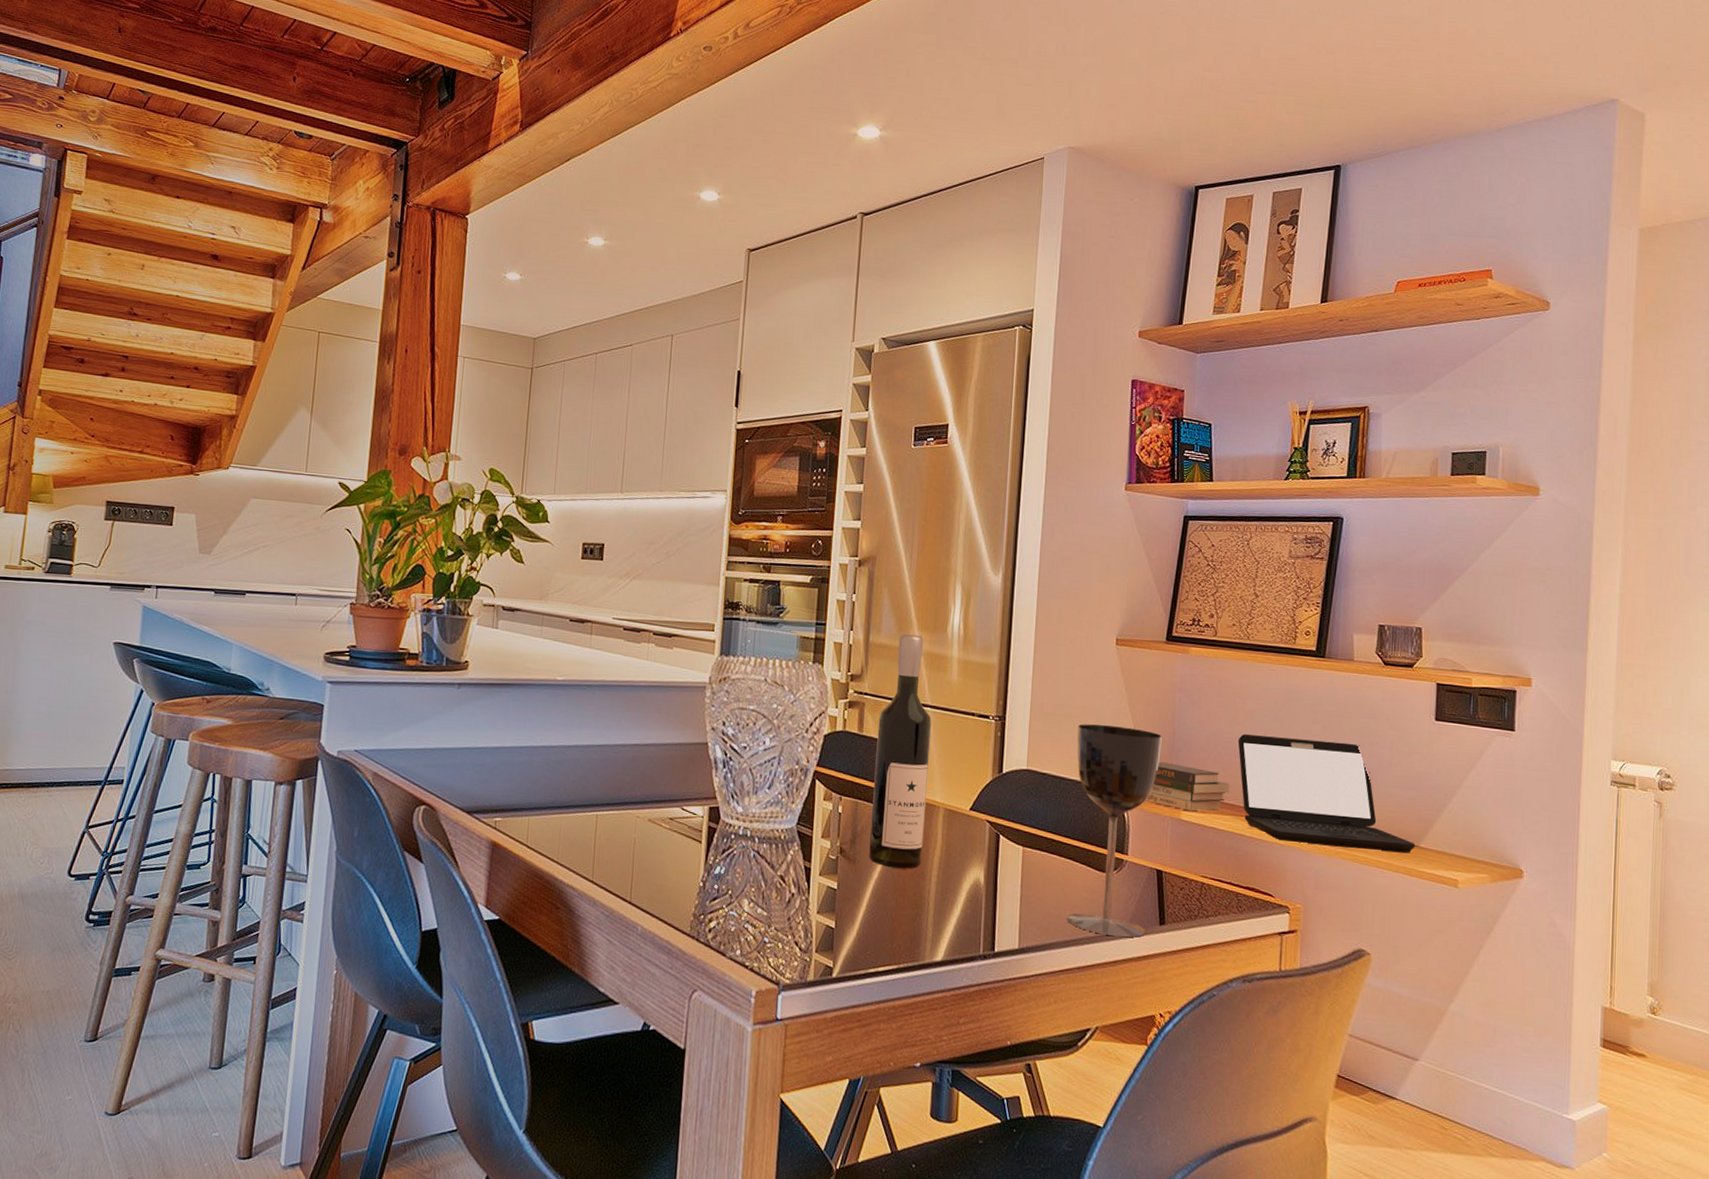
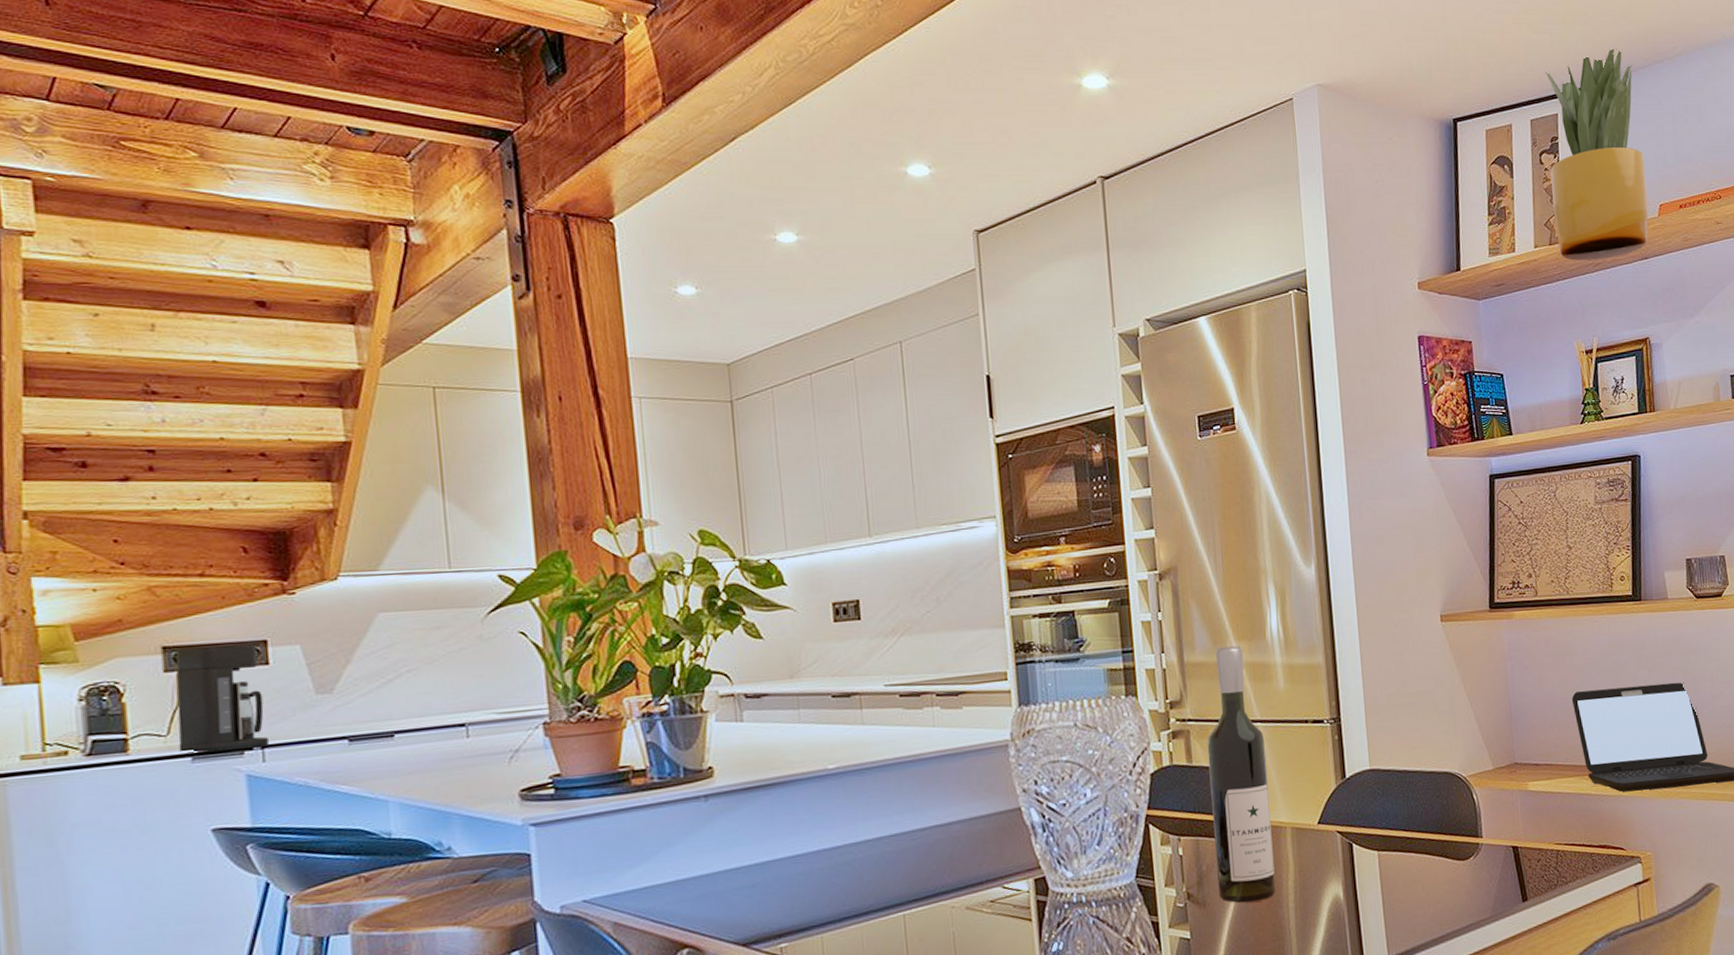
coffee maker: none [103,502,167,588] -> present [176,644,270,754]
wine glass: present [1067,724,1162,938] -> none [1415,705,1511,925]
books: present [1145,761,1229,812] -> none [1491,734,1570,781]
planter: none [1284,131,1387,328] -> present [1545,48,1648,261]

